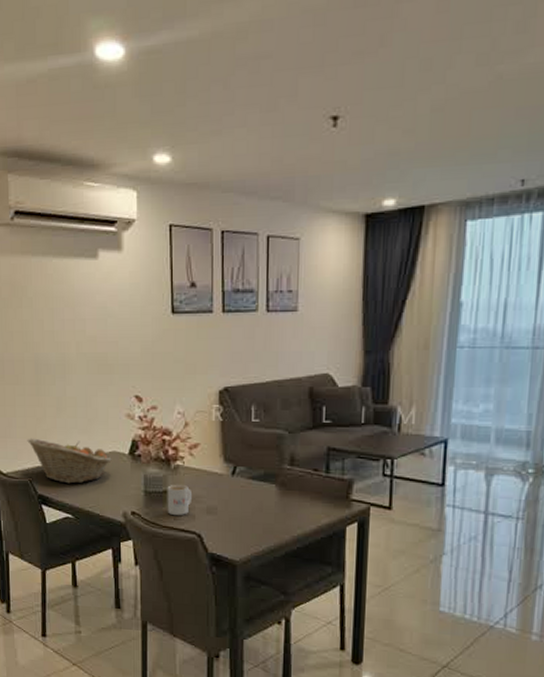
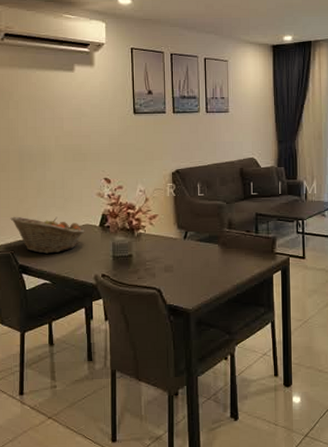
mug: present [167,484,193,515] -> none [131,248,153,275]

